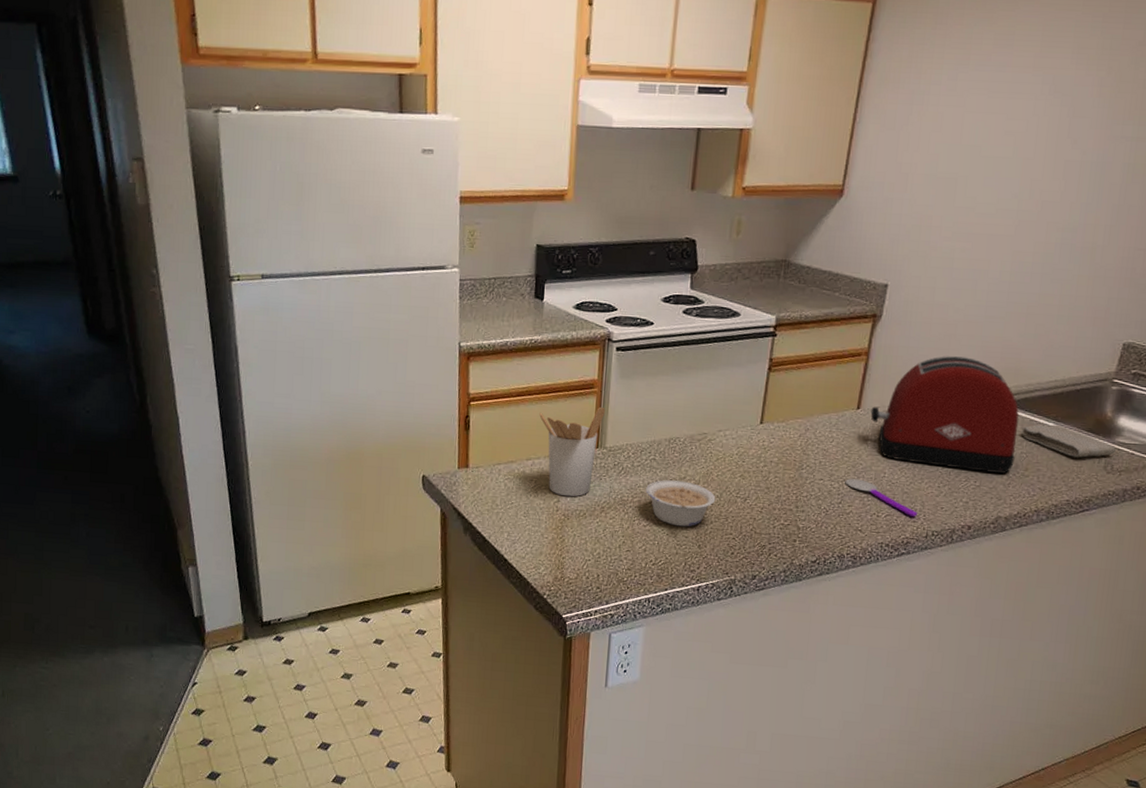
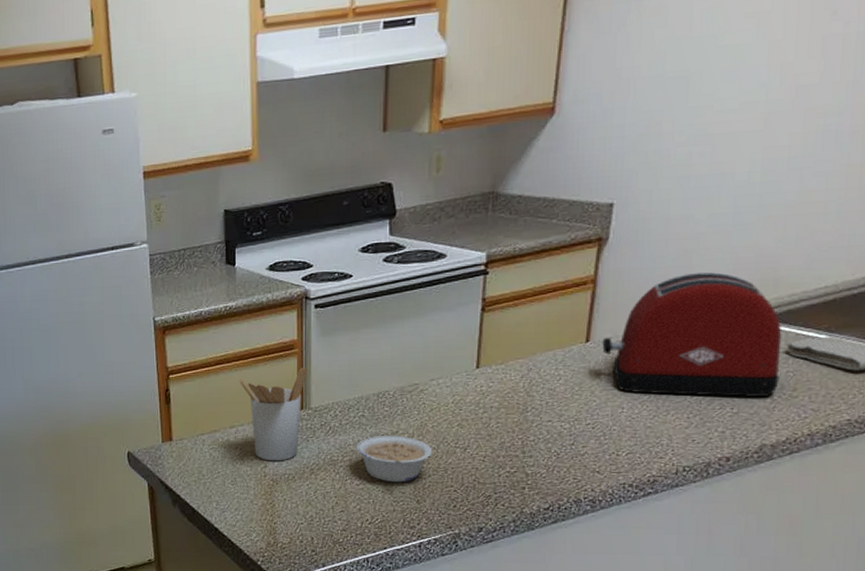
spoon: present [845,478,917,516] -> none [577,417,664,452]

